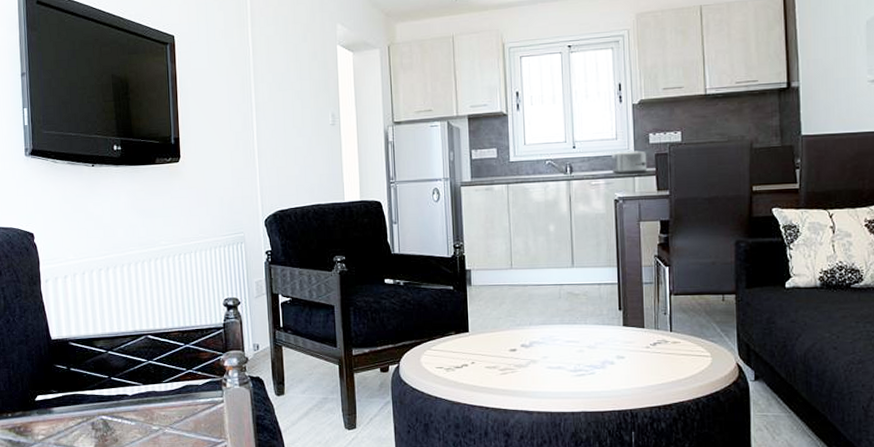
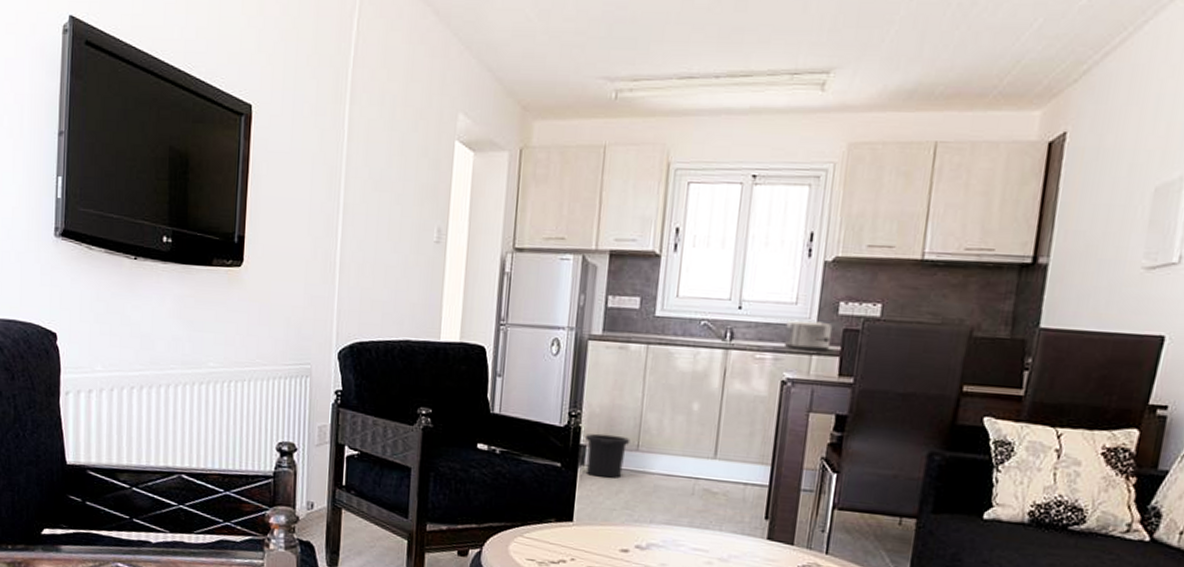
trash can: none [468,258,505,294] -> present [584,433,630,479]

